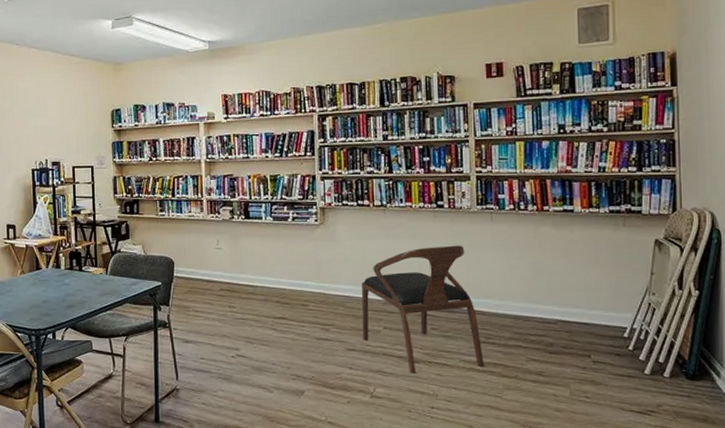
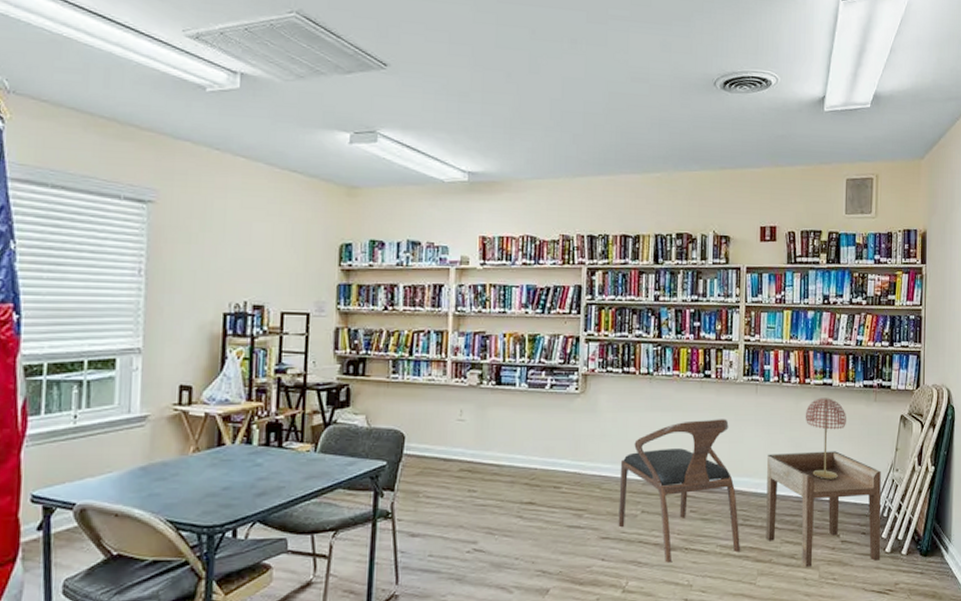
side table: none [507,275,639,384] -> present [766,451,881,567]
table lamp: none [546,224,592,302] -> present [806,398,846,480]

